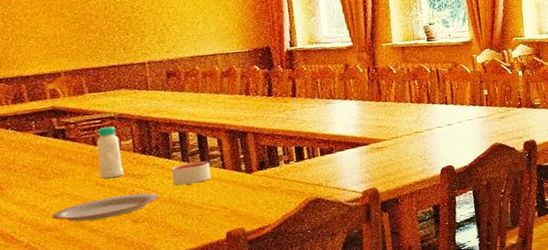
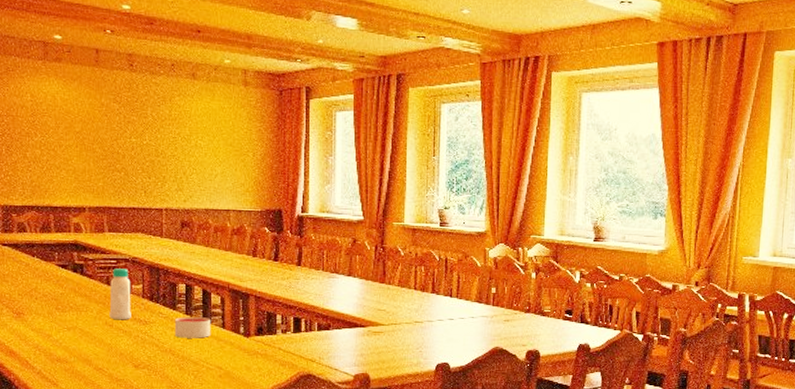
plate: present [51,193,159,222] -> none [63,339,160,359]

